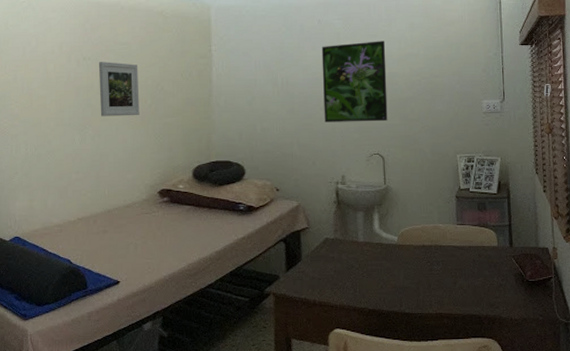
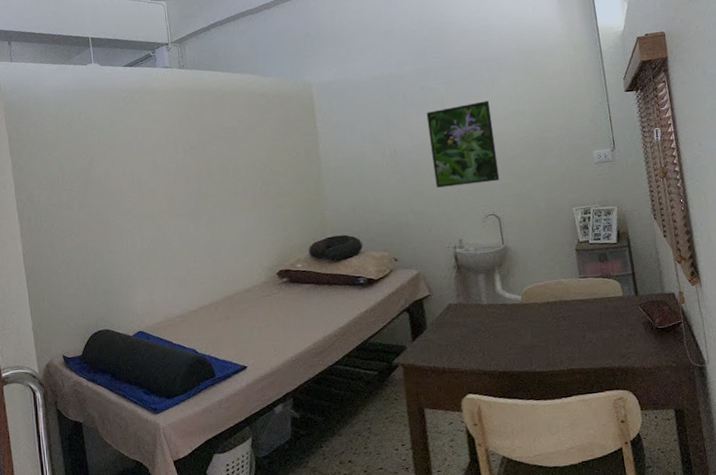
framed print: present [98,62,140,117] -> none [205,147,251,203]

